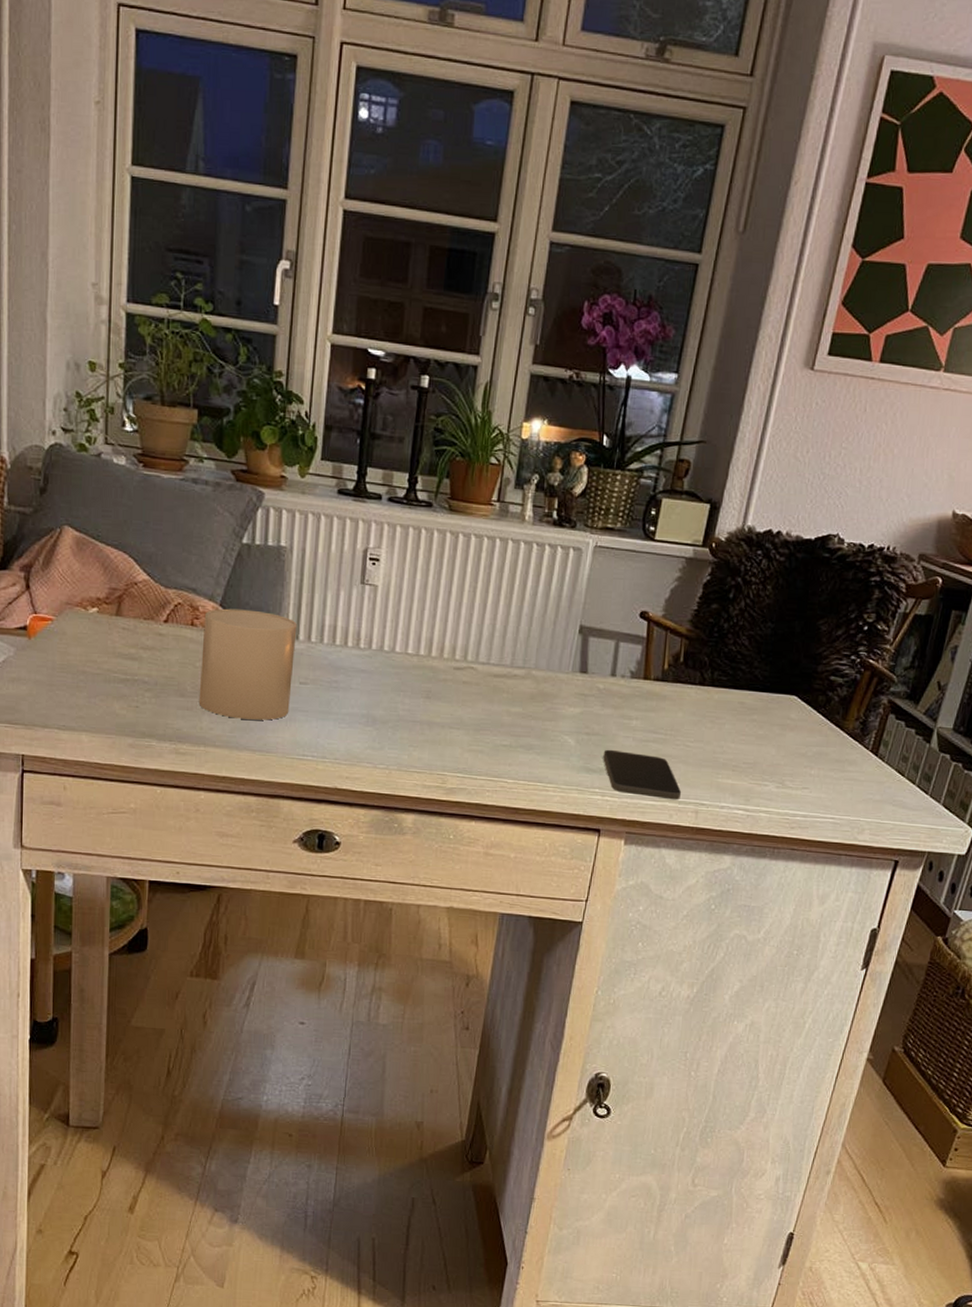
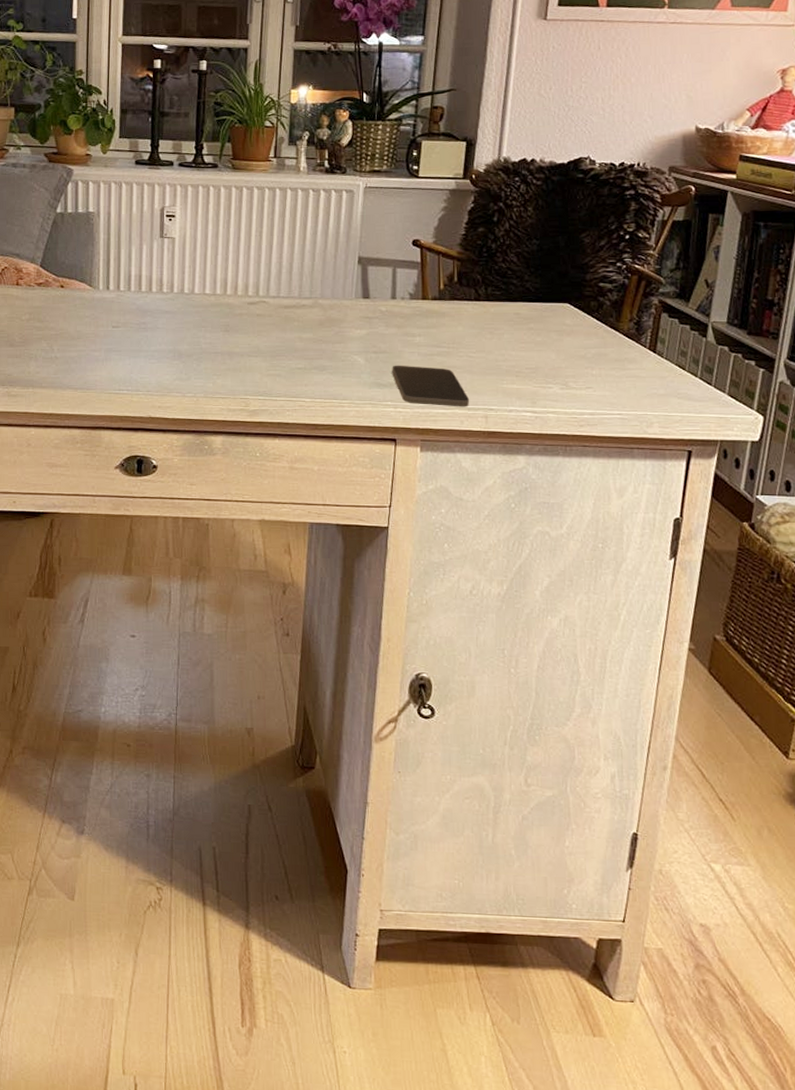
cup: present [198,608,297,720] -> none [26,268,107,362]

